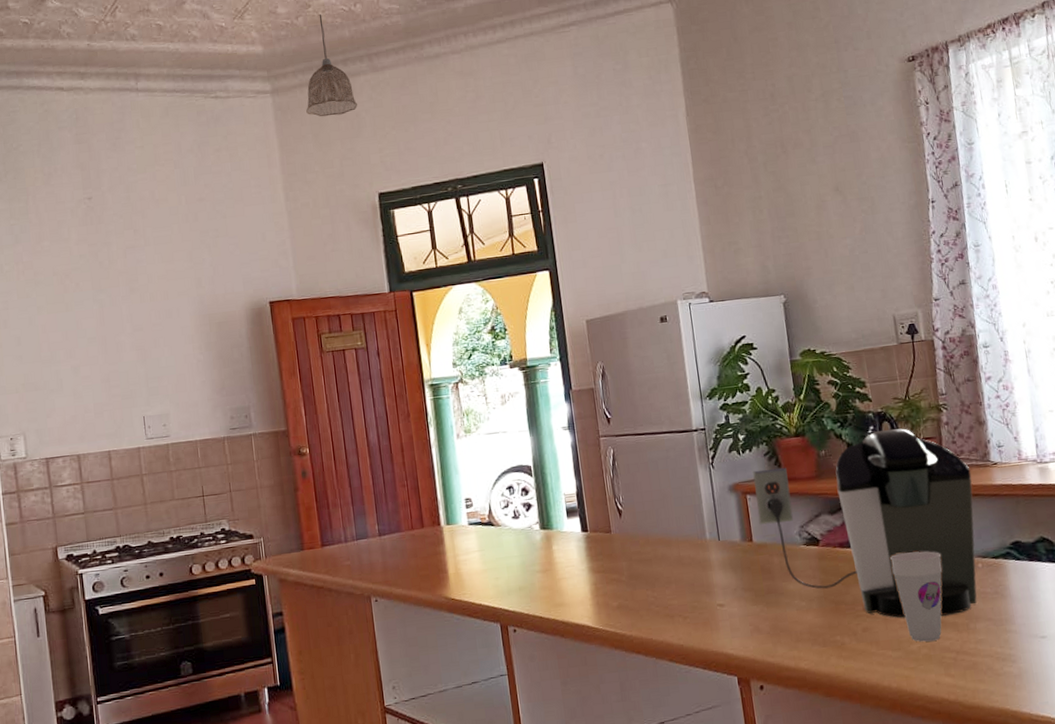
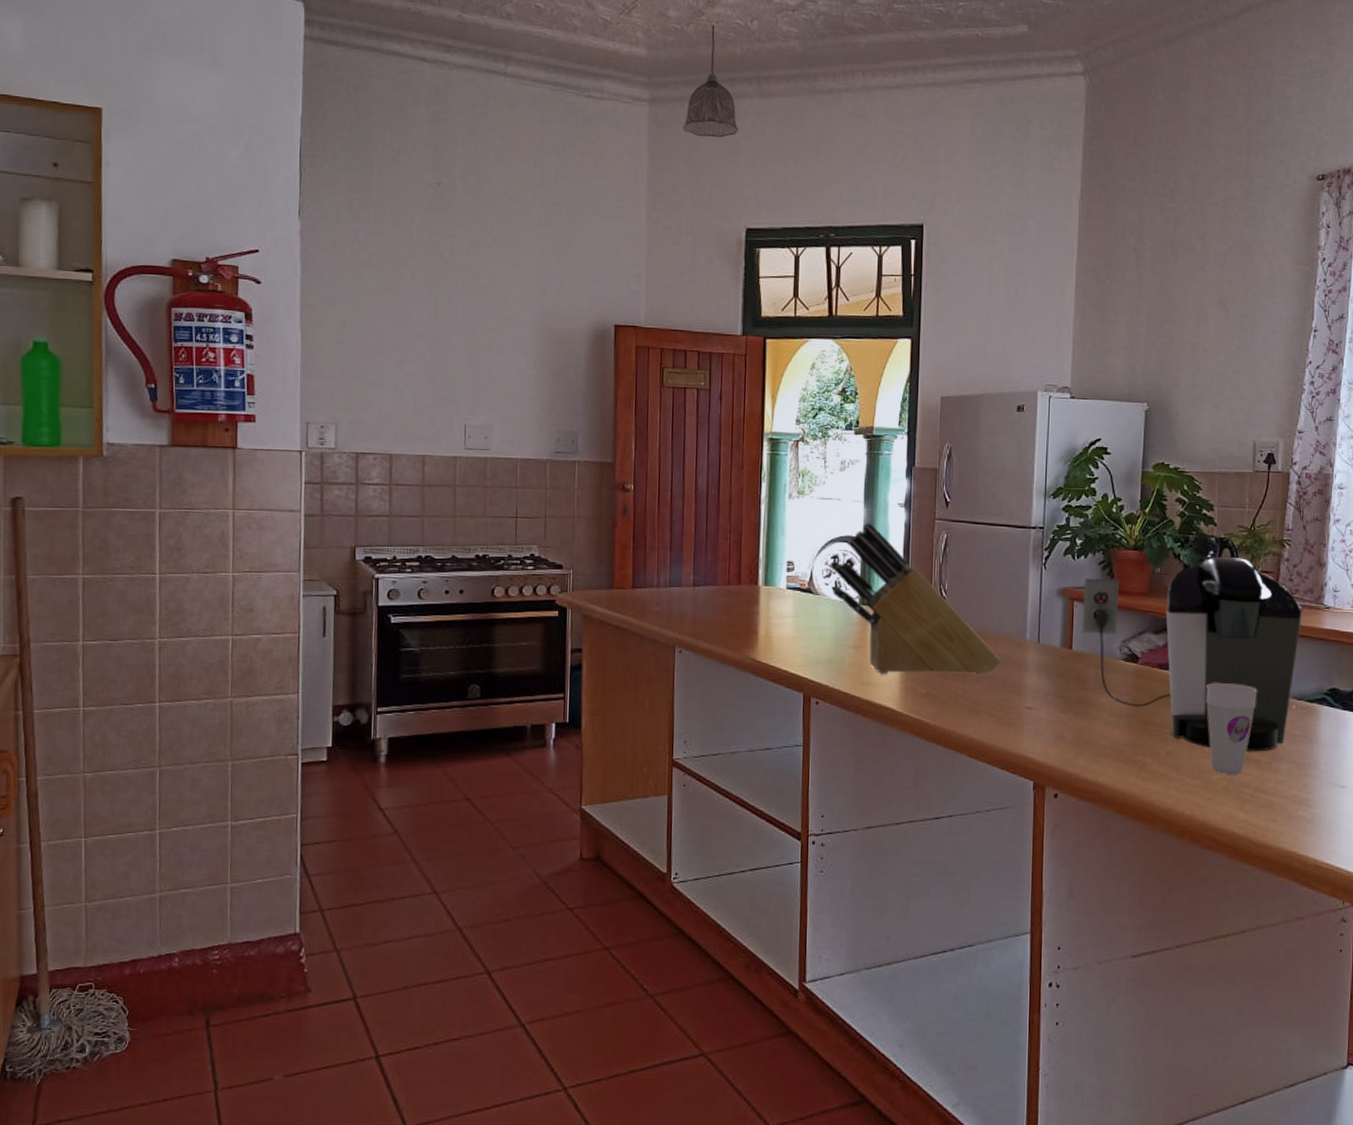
knife block: none [506,449,687,593] -> present [830,522,1002,675]

